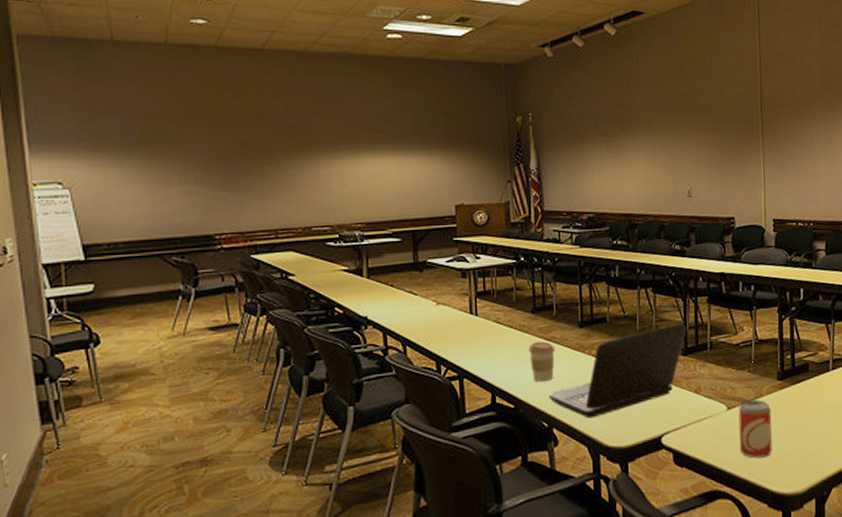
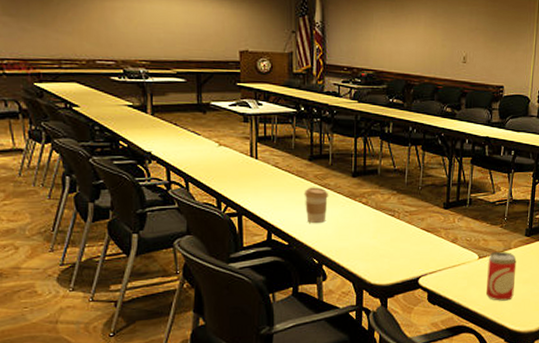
laptop: present [549,324,686,419] -> none [321,181,449,258]

